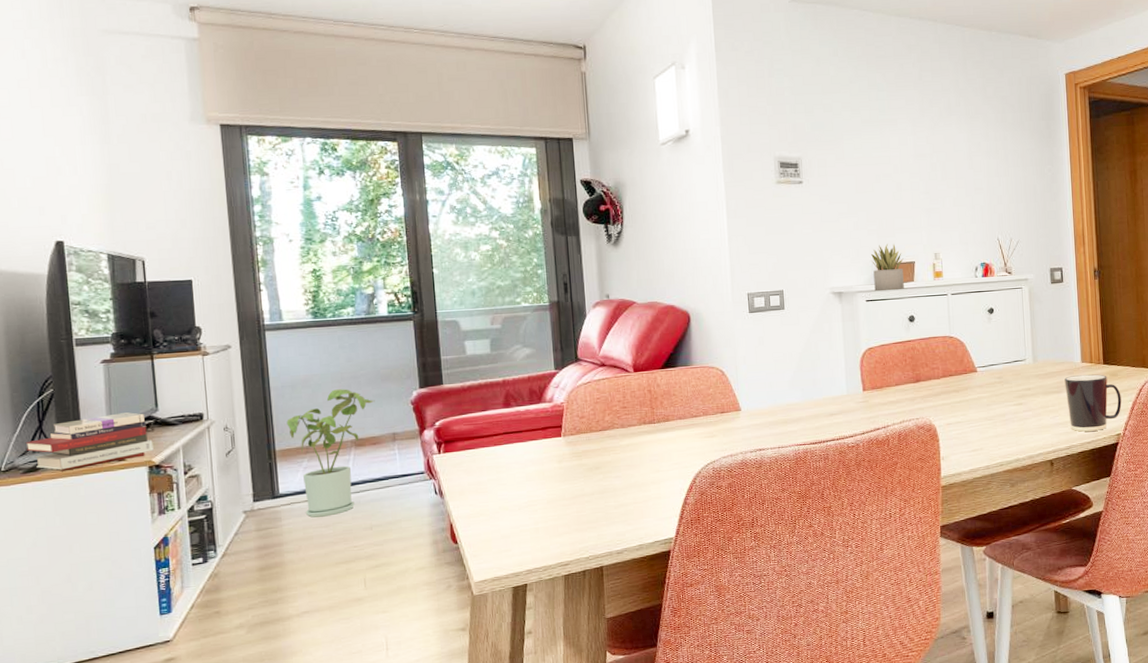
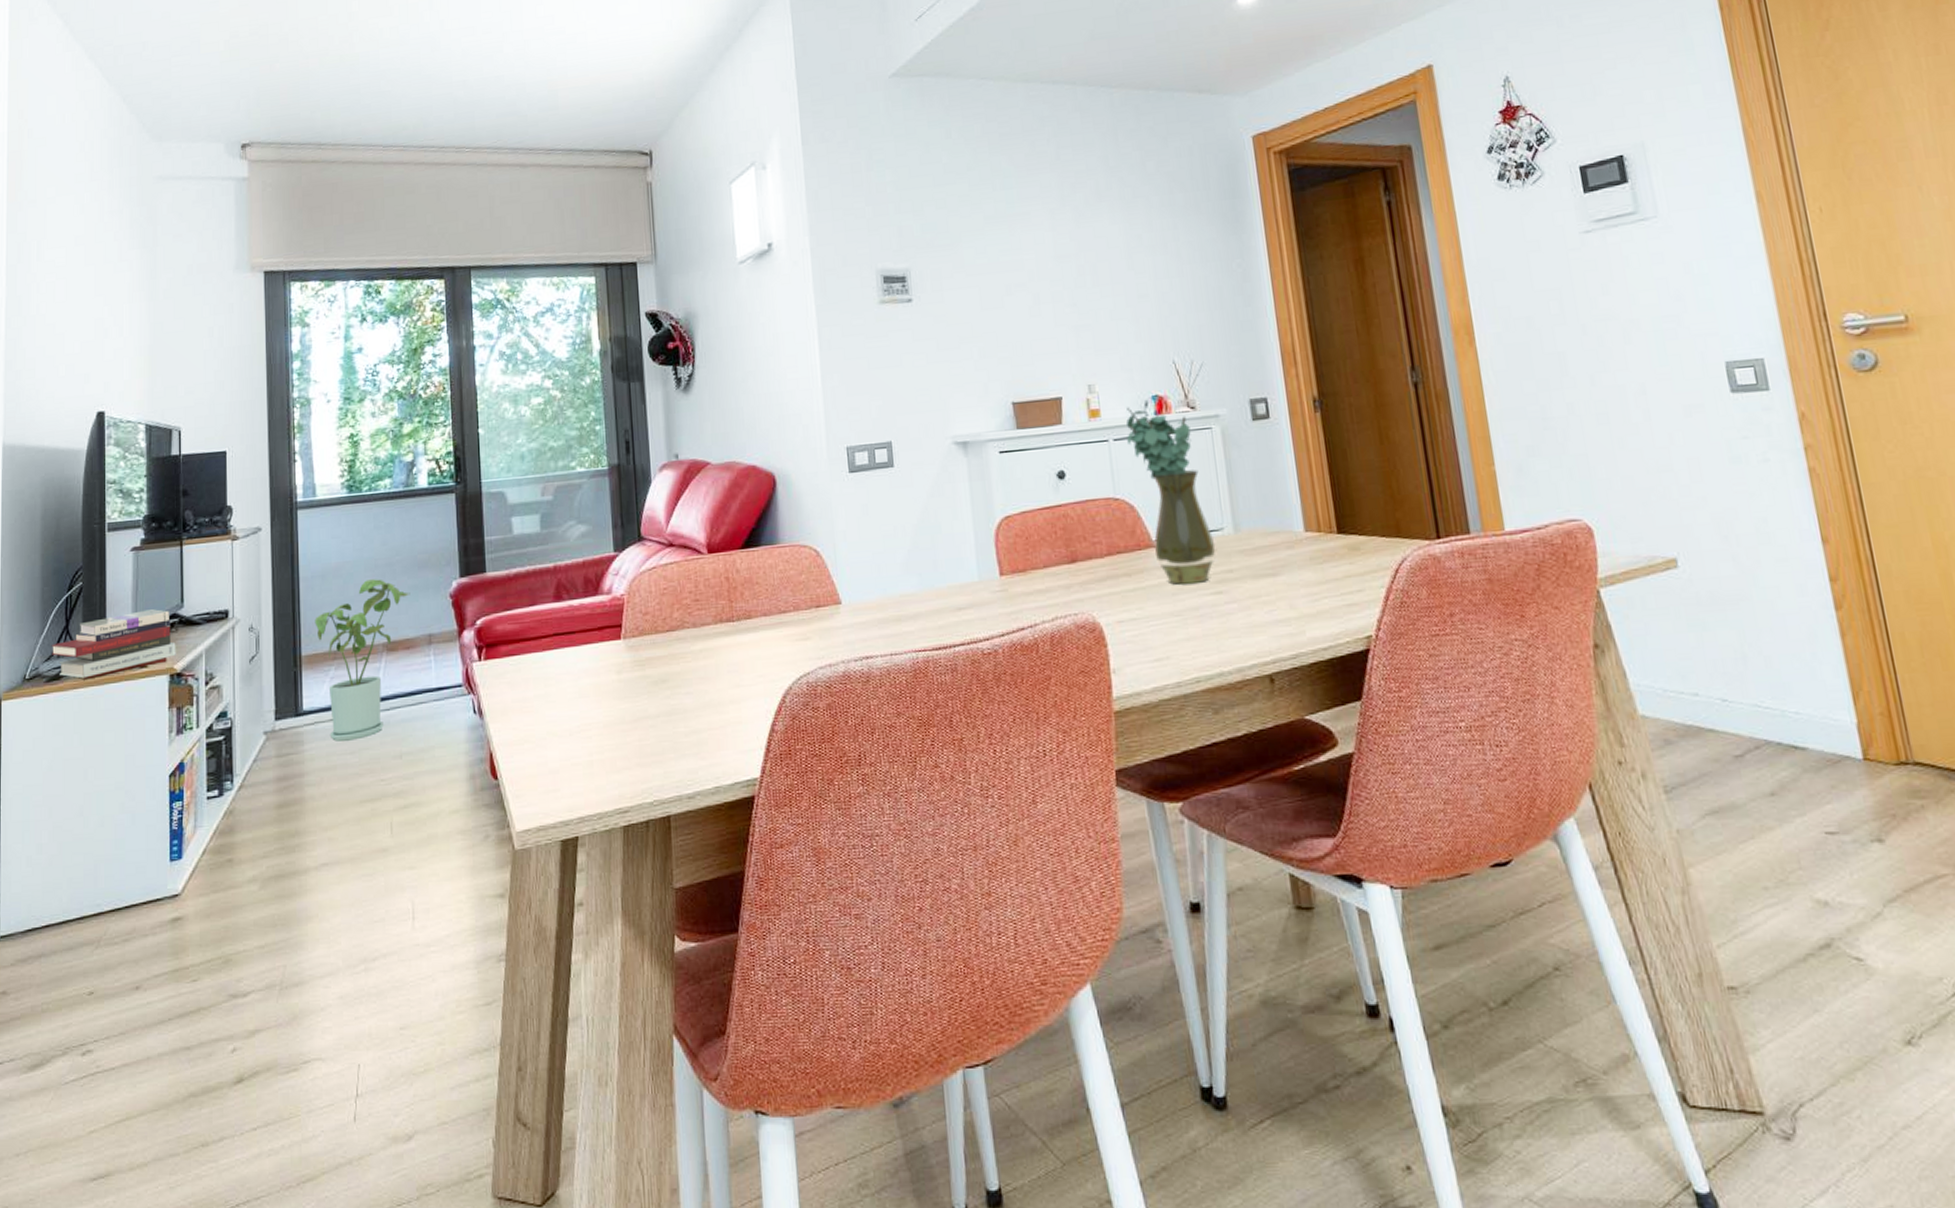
succulent plant: present [871,243,904,292] -> none [1004,374,1049,440]
vase: none [961,271,1020,398] -> present [1126,407,1216,585]
mug: present [1064,374,1122,432] -> none [1281,548,1370,633]

